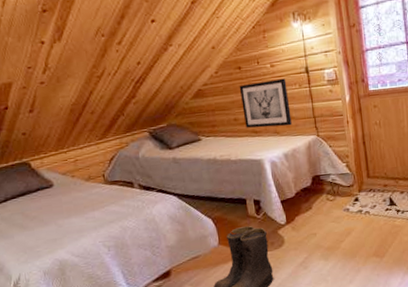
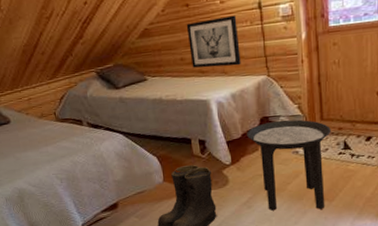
side table: none [300,177,377,270] -> present [247,119,331,211]

